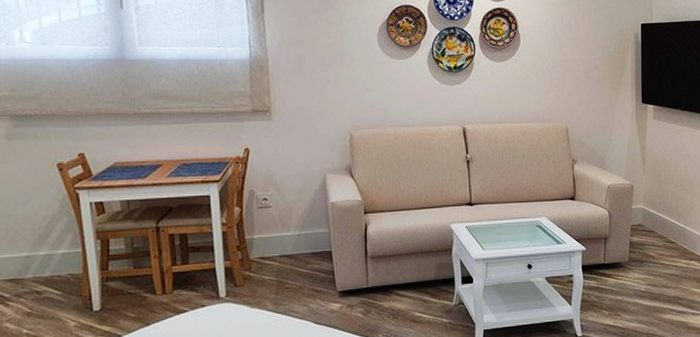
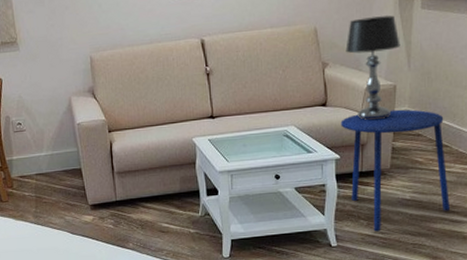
side table: none [587,207,678,322] -> present [340,109,451,232]
table lamp: none [592,122,637,216] -> present [345,15,401,121]

